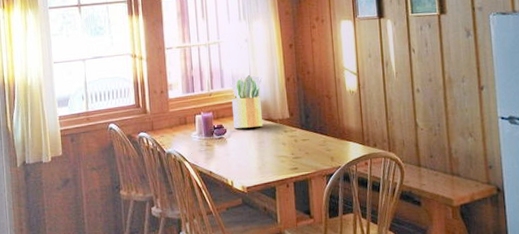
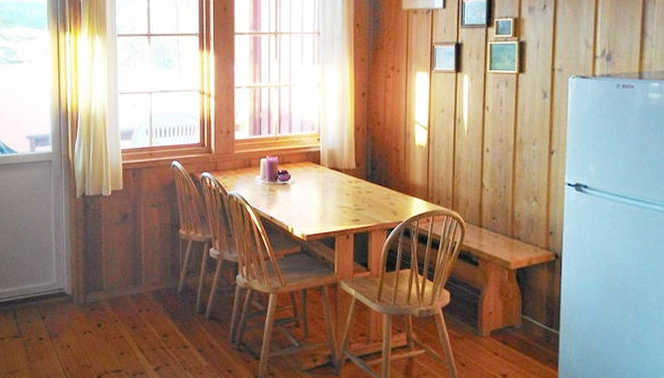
potted plant: present [230,75,263,128] -> none [298,122,331,175]

